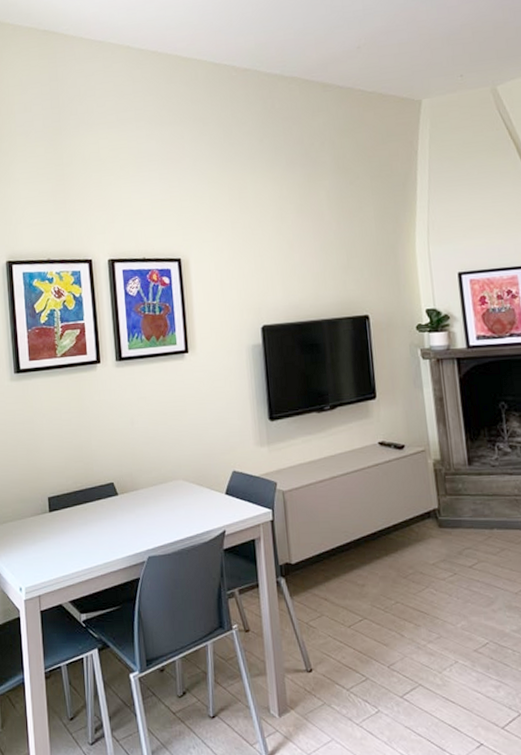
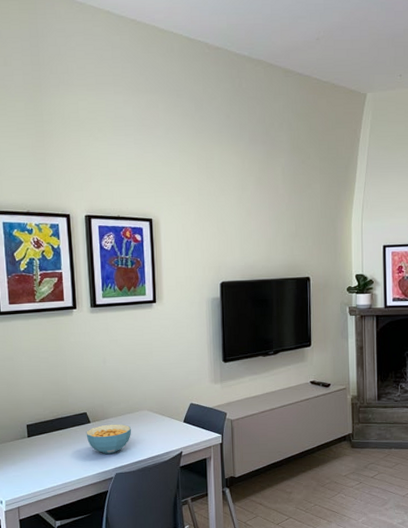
cereal bowl: none [113,496,166,534] -> present [86,424,132,455]

